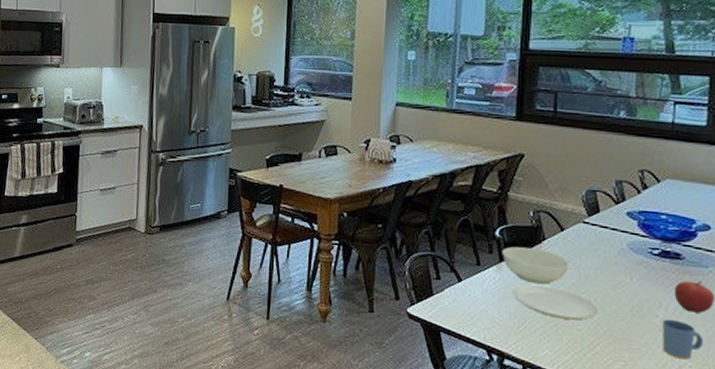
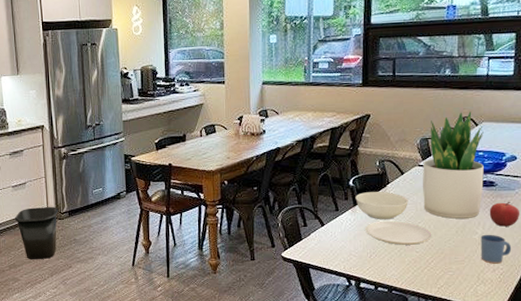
waste bin: none [98,216,149,278] -> present [14,207,59,259]
planter: none [588,163,667,296] -> present [423,111,484,219]

